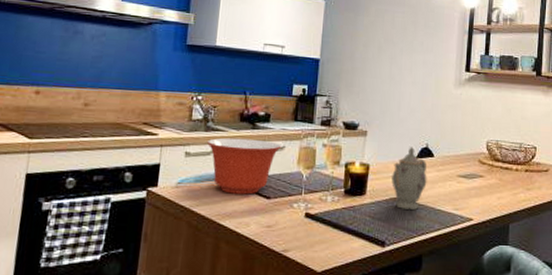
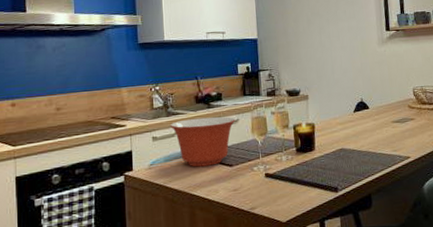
teapot: present [392,147,427,210] -> none [335,103,366,158]

